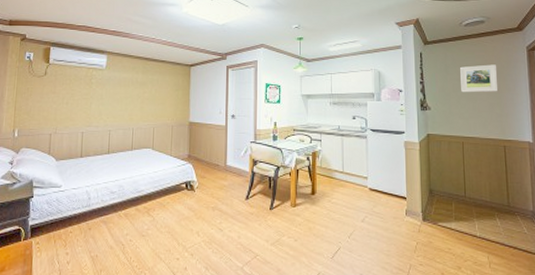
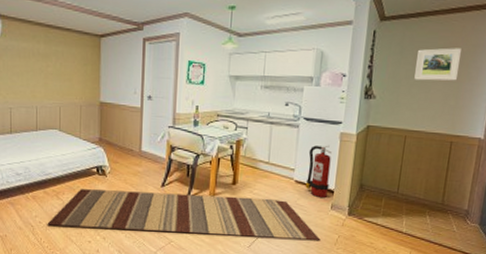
rug: none [137,205,400,248] -> present [47,189,321,240]
fire extinguisher: none [378,153,401,205] -> present [305,145,332,198]

